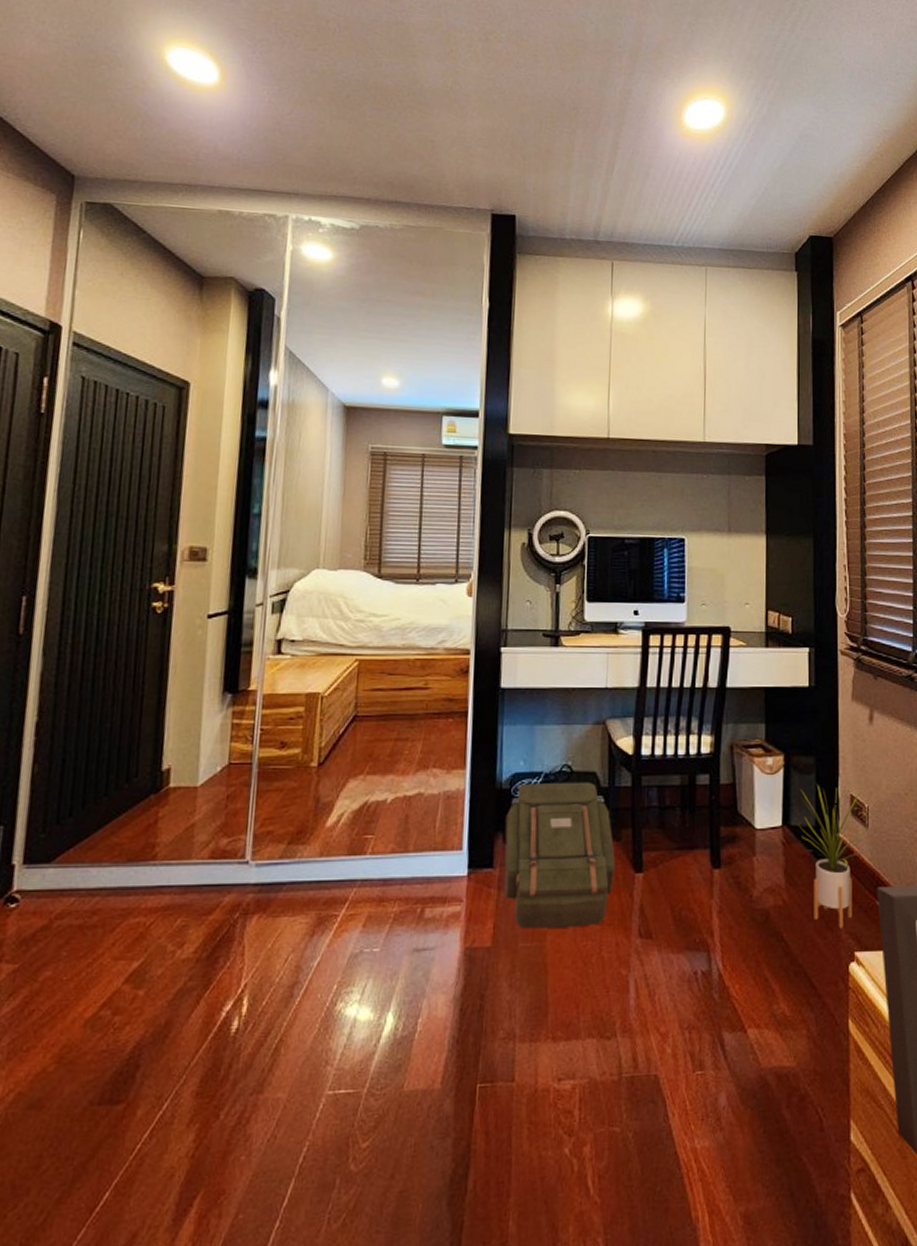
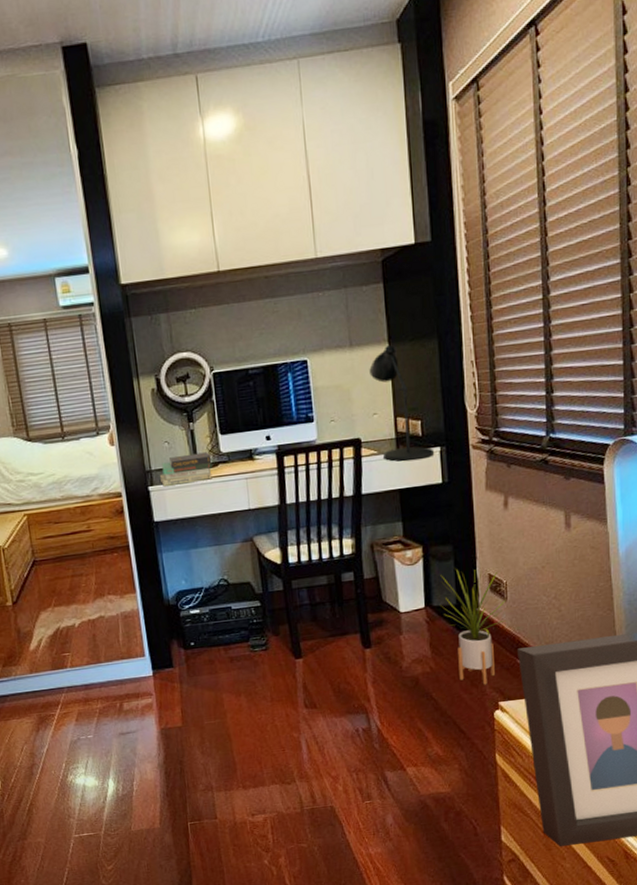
backpack: present [504,781,615,929] -> none [176,590,278,711]
books: none [514,617,574,650] -> present [159,452,213,486]
desk lamp: none [745,536,803,659] -> present [369,344,435,462]

